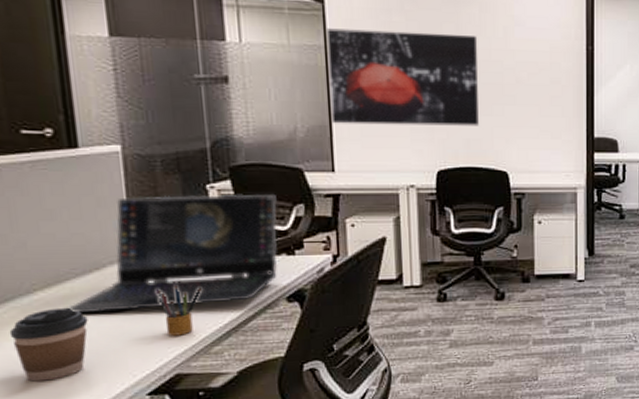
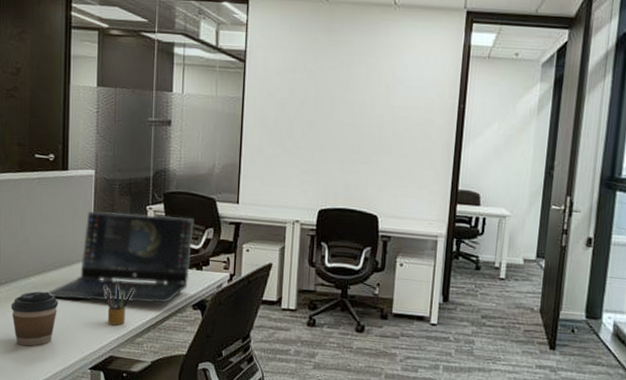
wall art: present [327,28,479,126] -> none [241,83,364,173]

